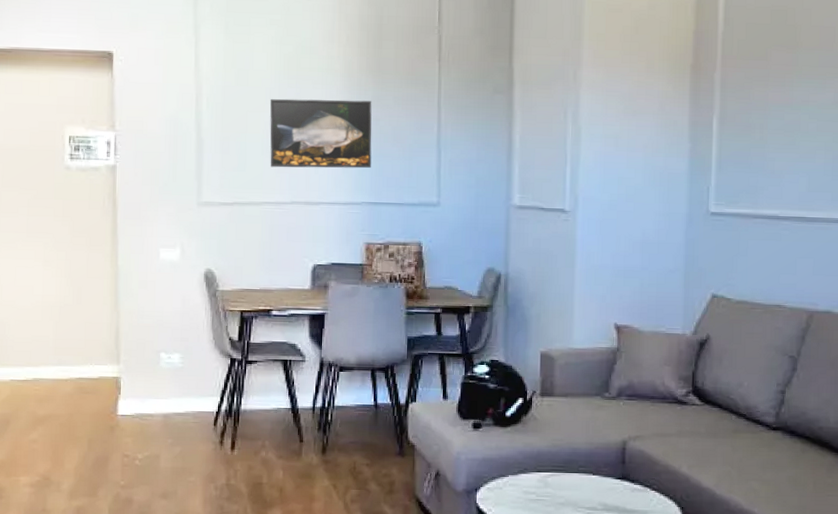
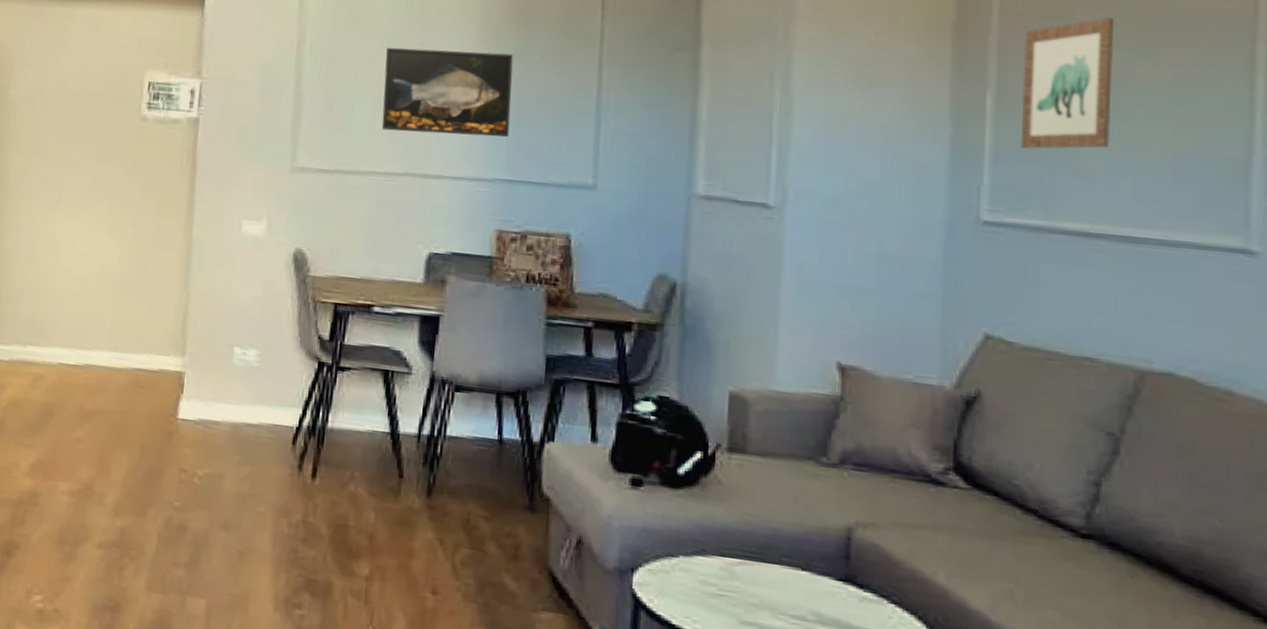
wall art: none [735,58,797,157] -> present [1020,17,1114,149]

